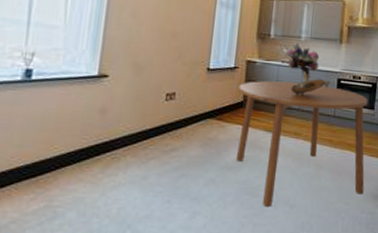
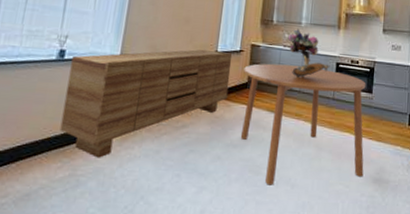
sideboard: none [30,66,226,187] -> present [59,49,233,158]

